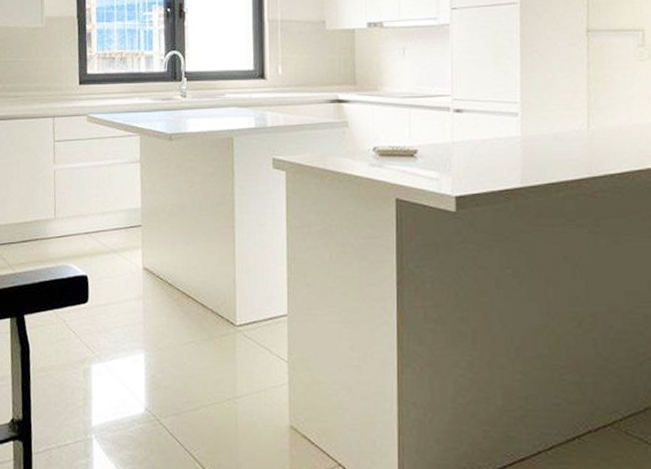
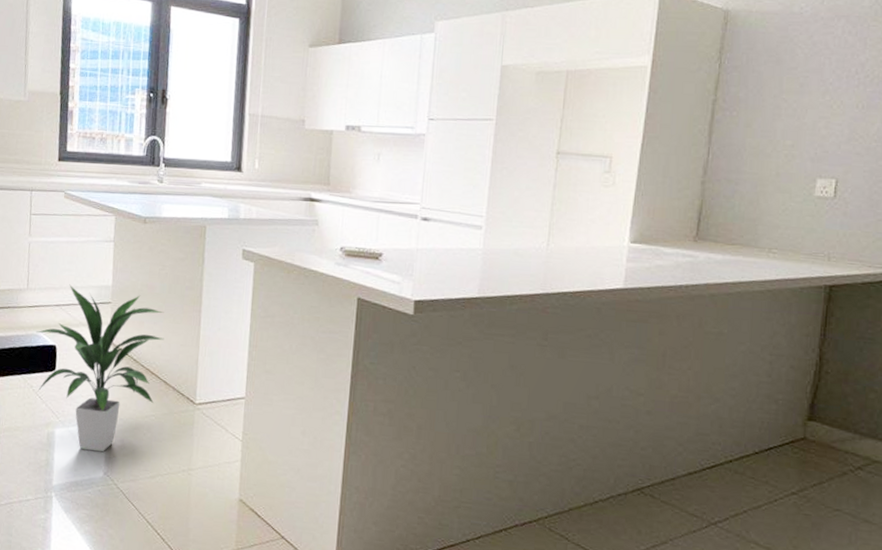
indoor plant: none [66,210,199,386] -> present [36,284,164,452]

